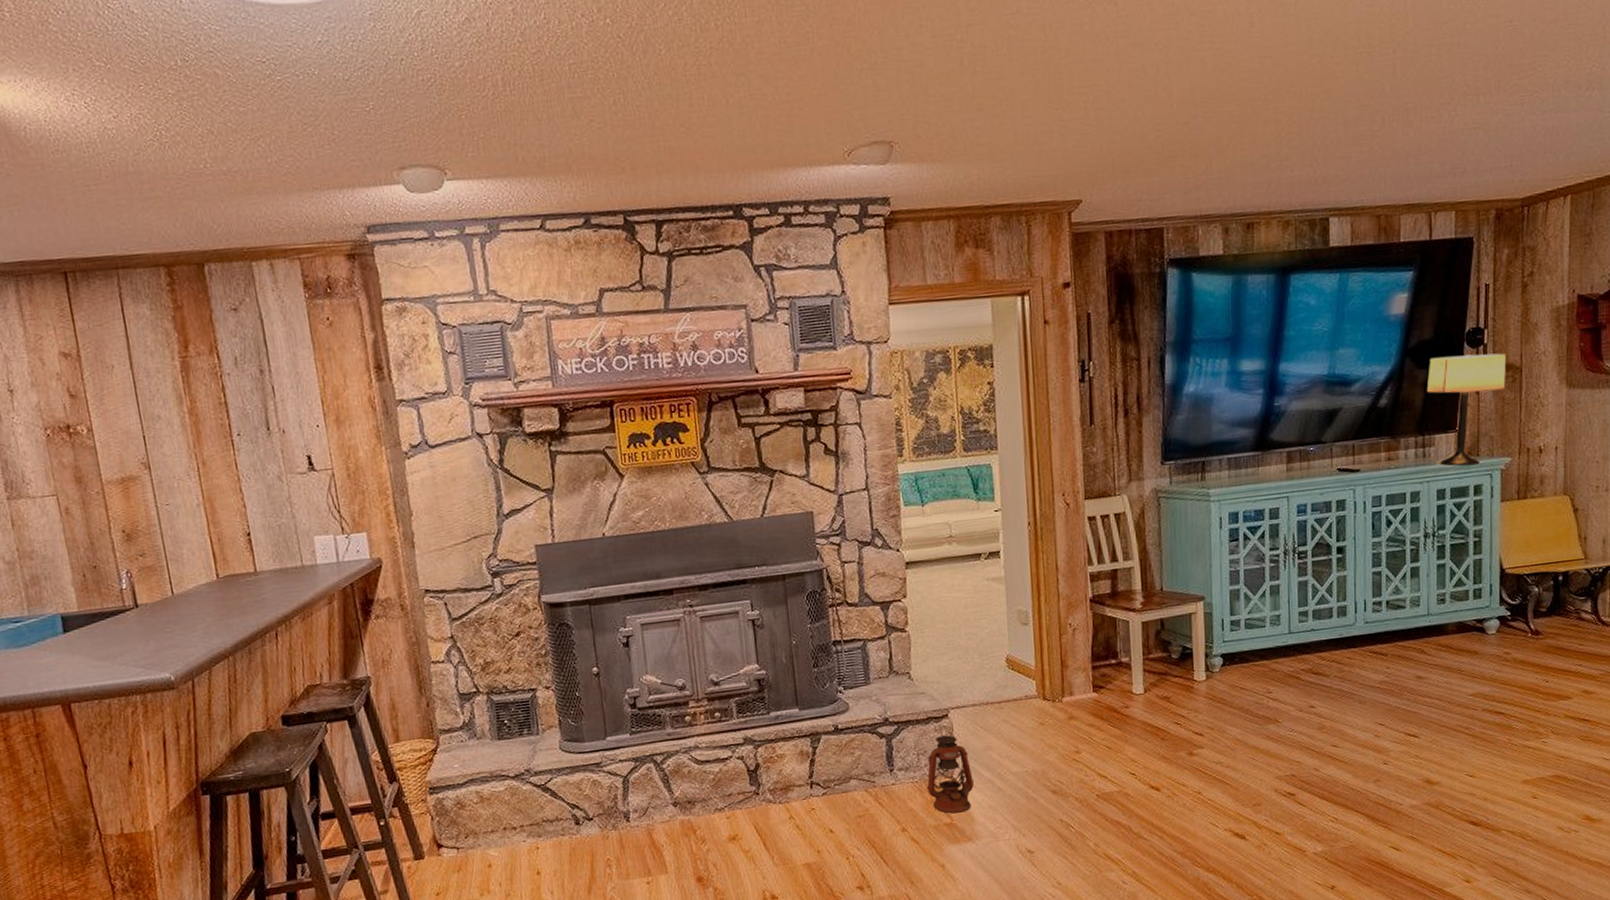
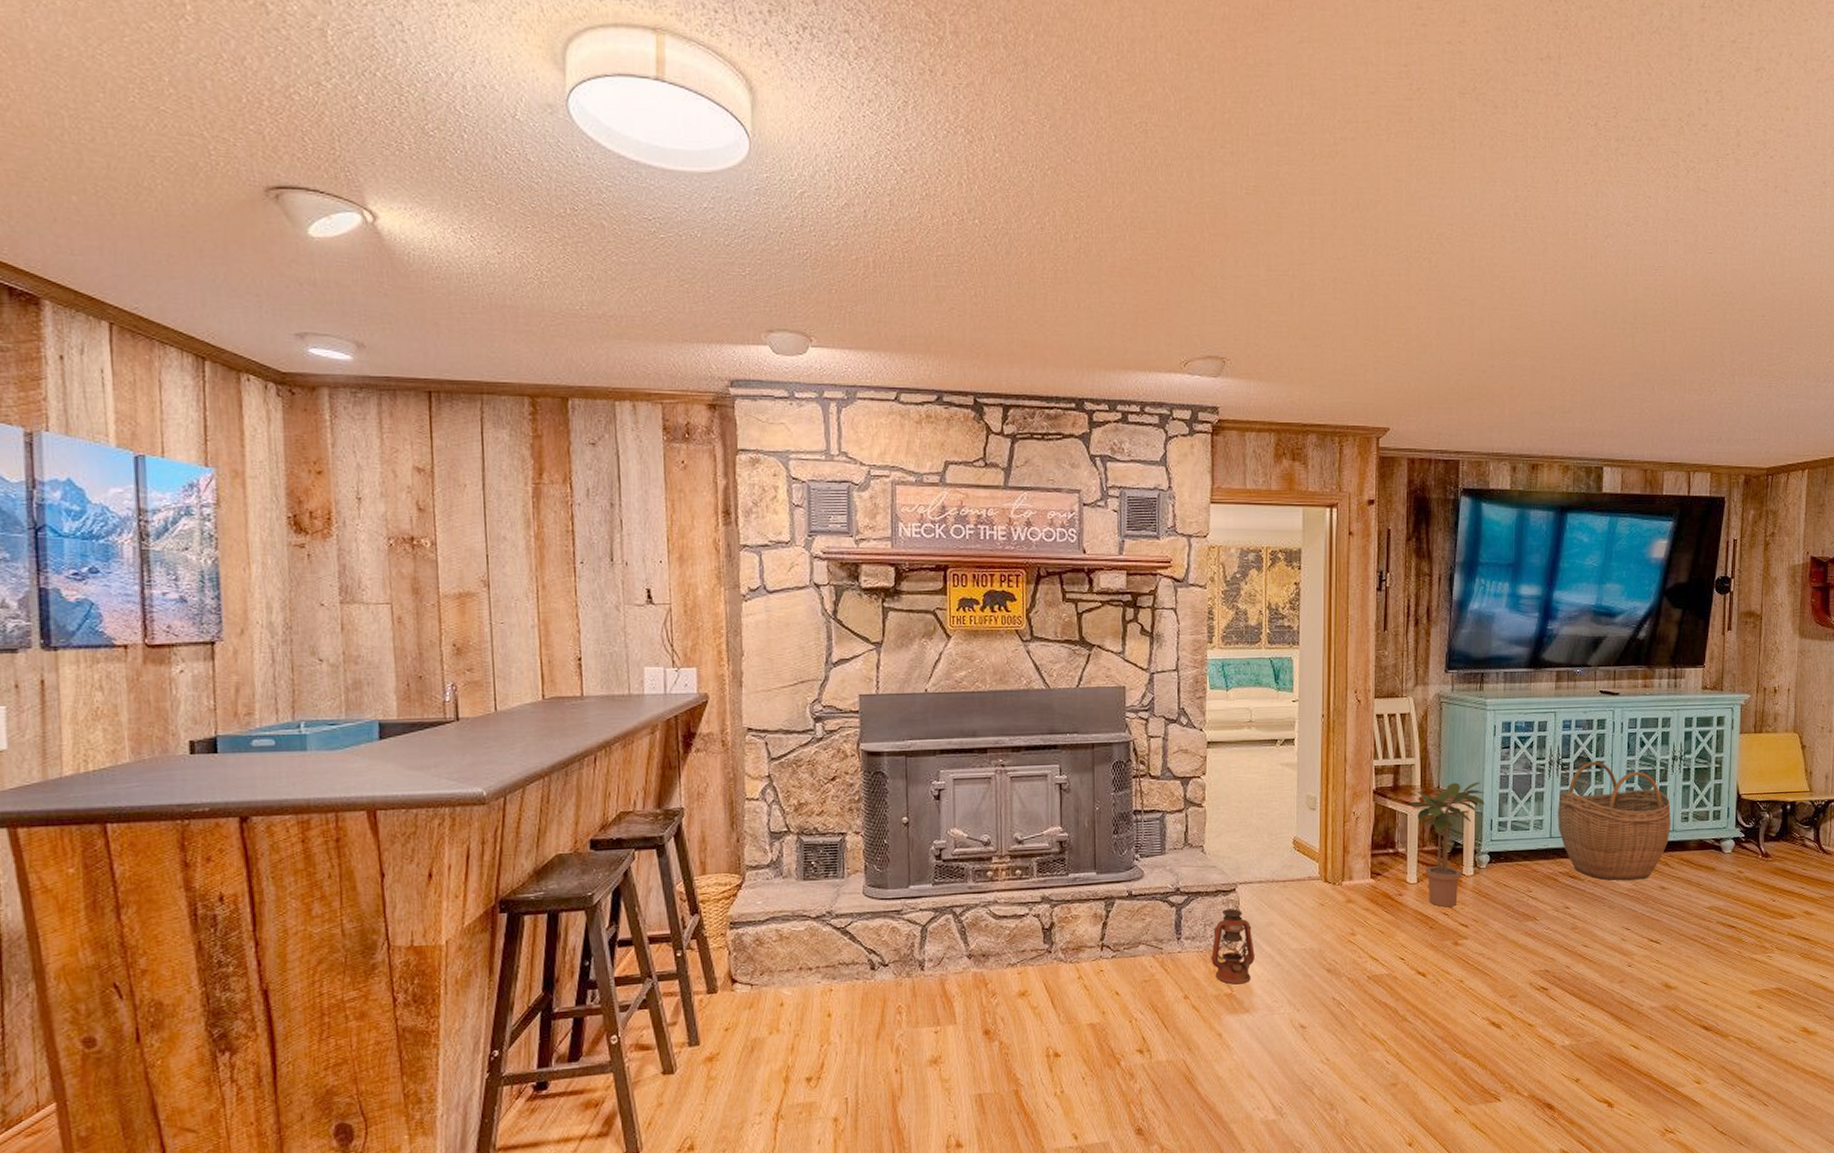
potted plant: none [1131,579,1214,717] -> present [1410,781,1485,908]
woven basket: none [1296,546,1425,674] -> present [1558,761,1671,881]
table lamp: present [1426,353,1506,467] -> none [1680,599,1748,699]

